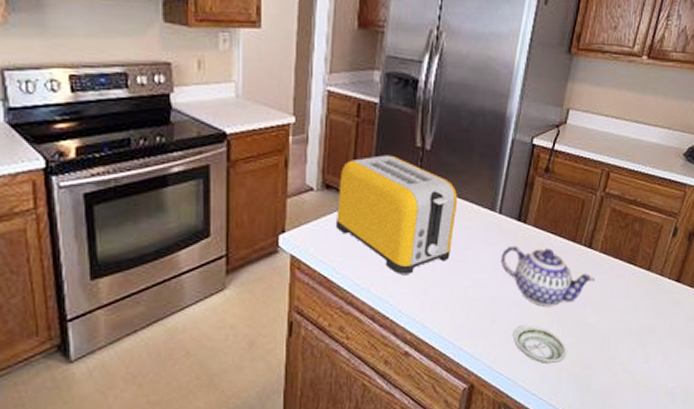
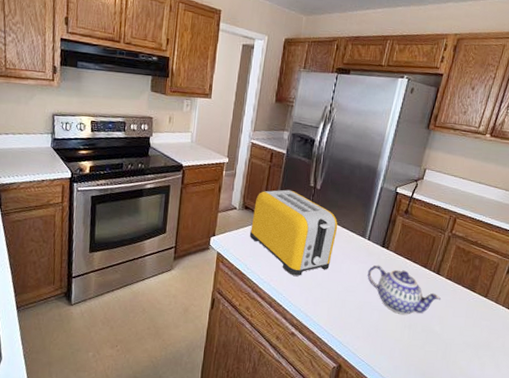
saucer: present [513,325,567,364] -> none [373,326,416,359]

